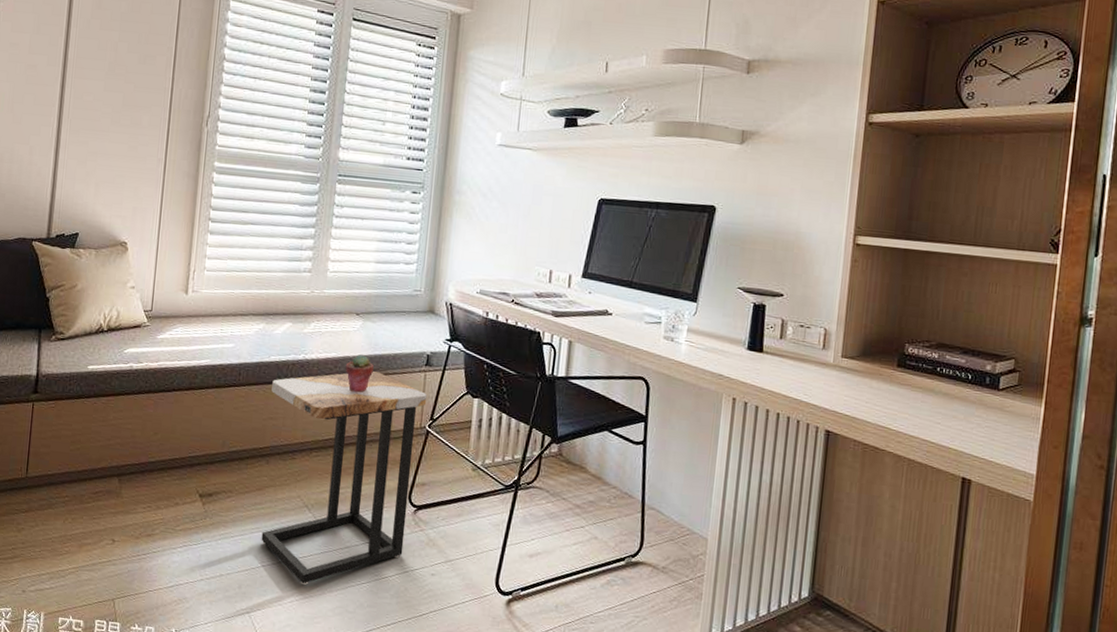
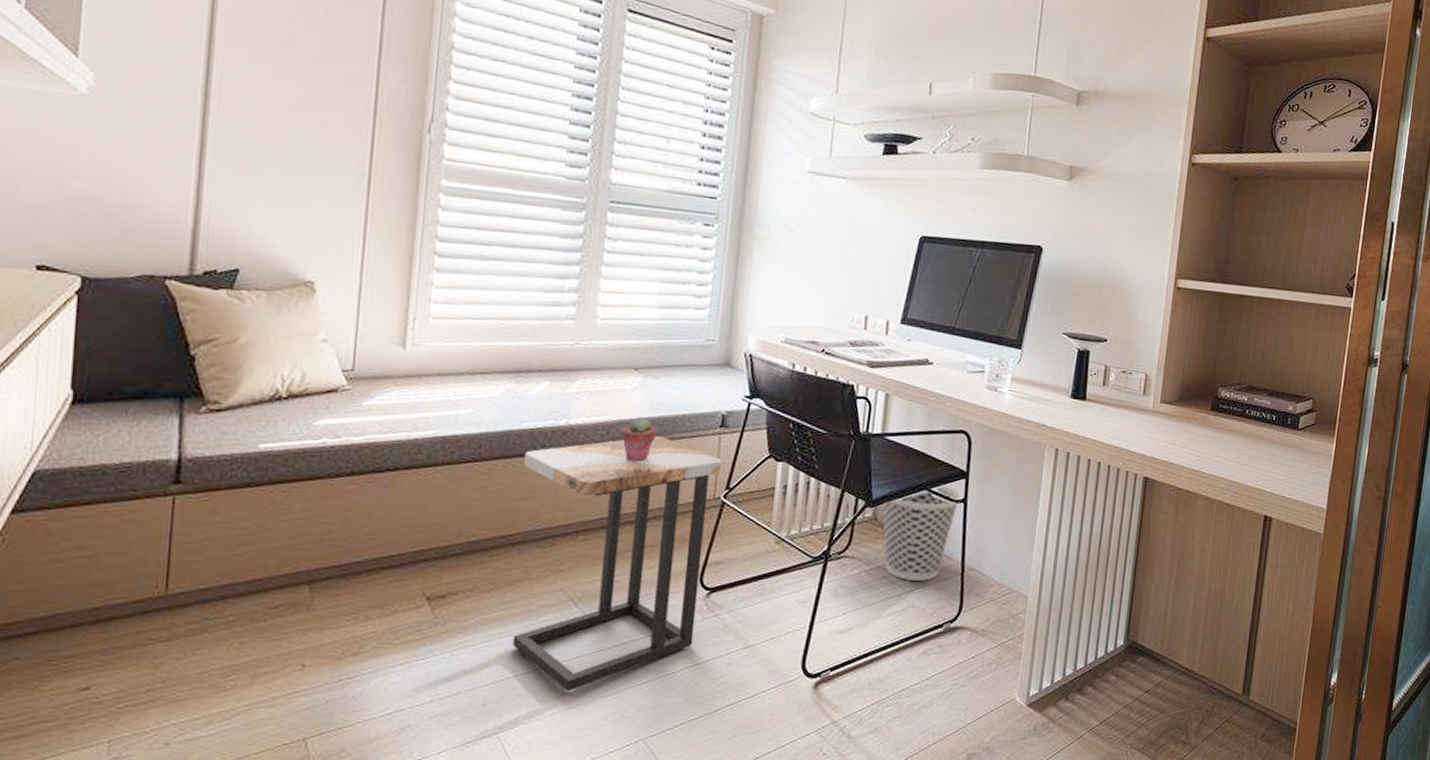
wastebasket: none [566,427,640,516] -> present [882,485,961,581]

